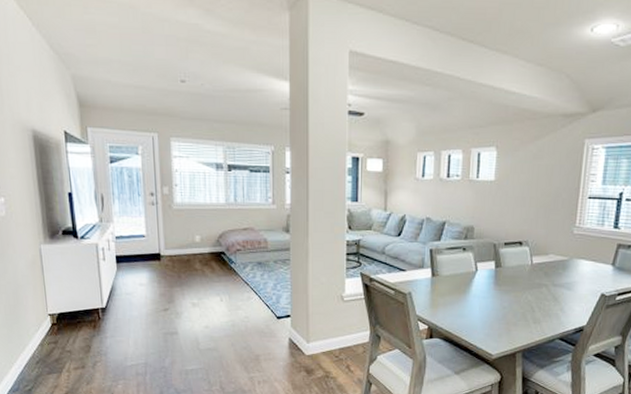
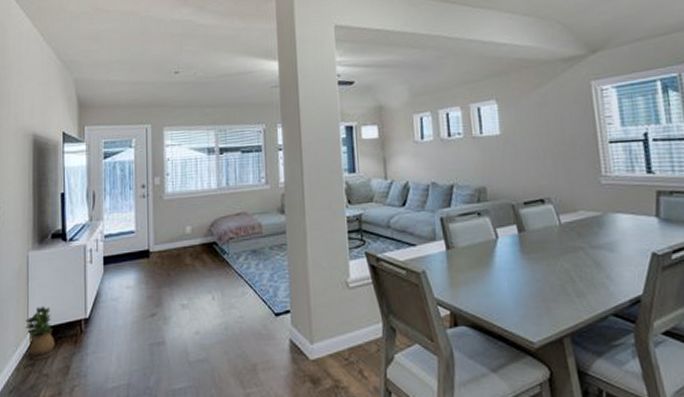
potted plant: none [45,294,75,338] -> present [26,305,55,359]

